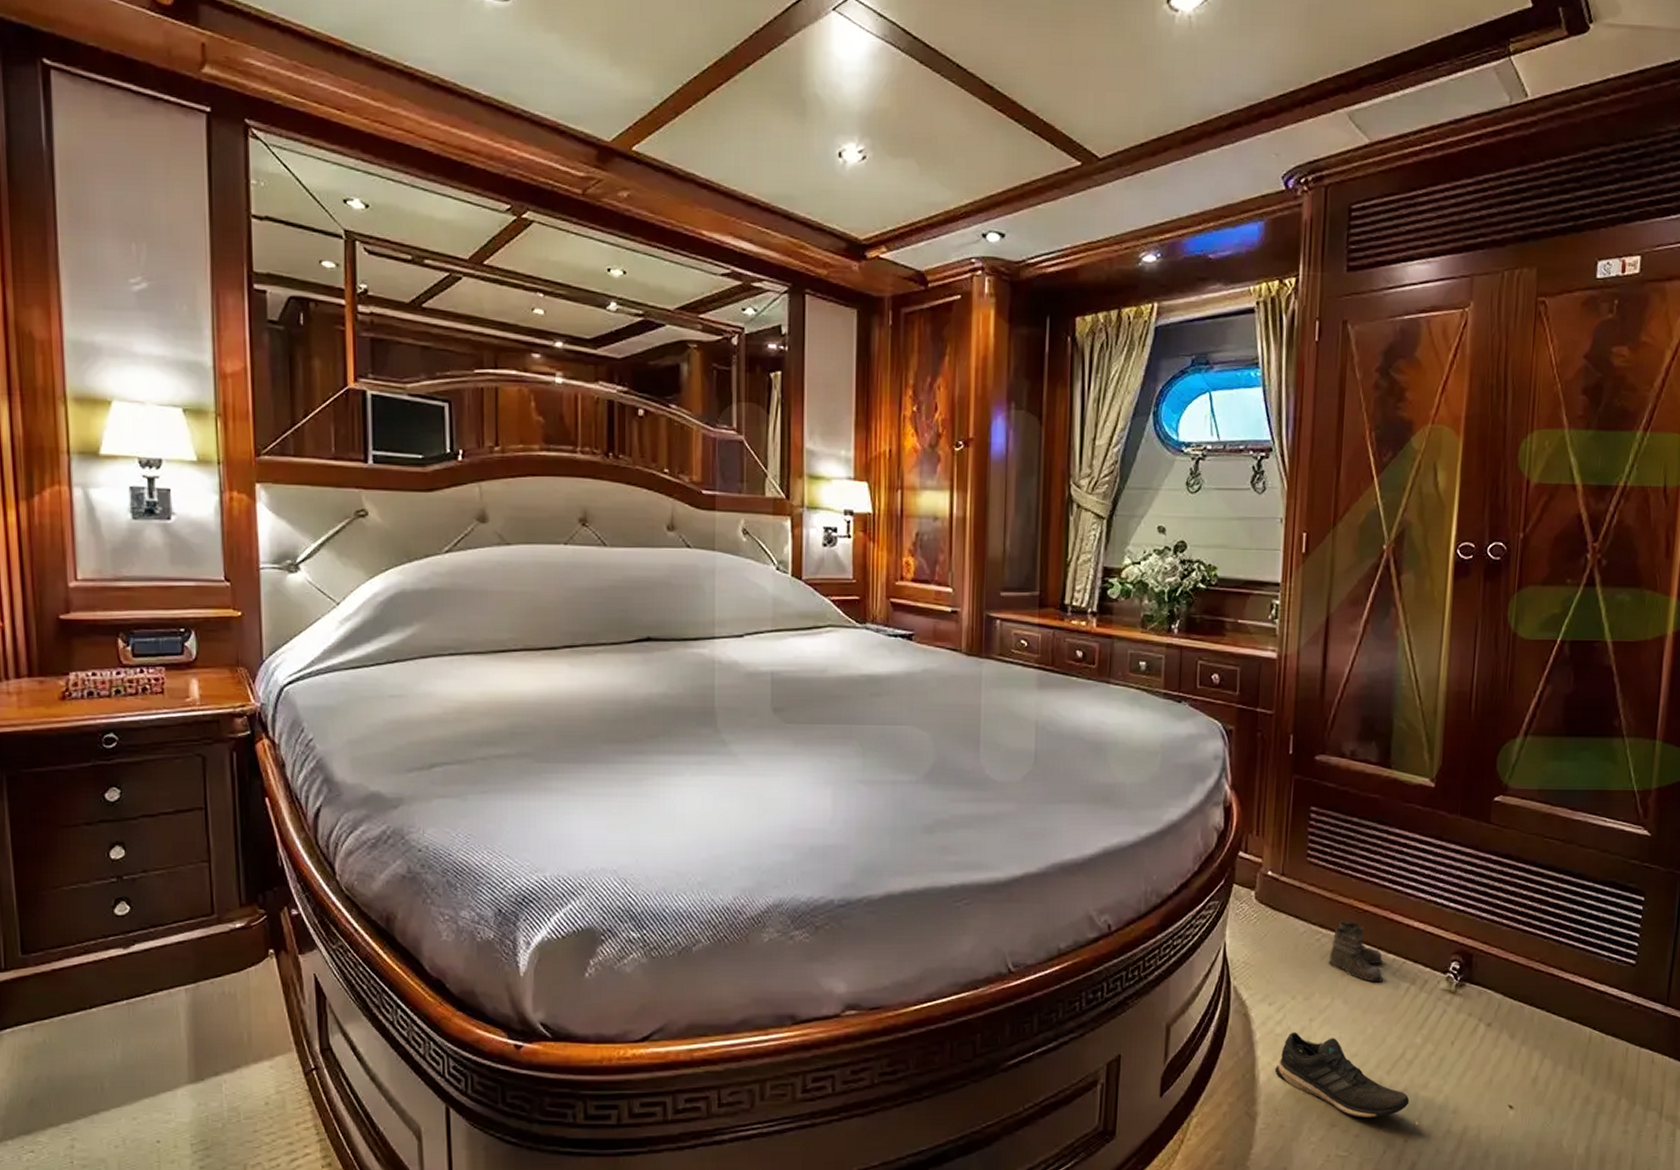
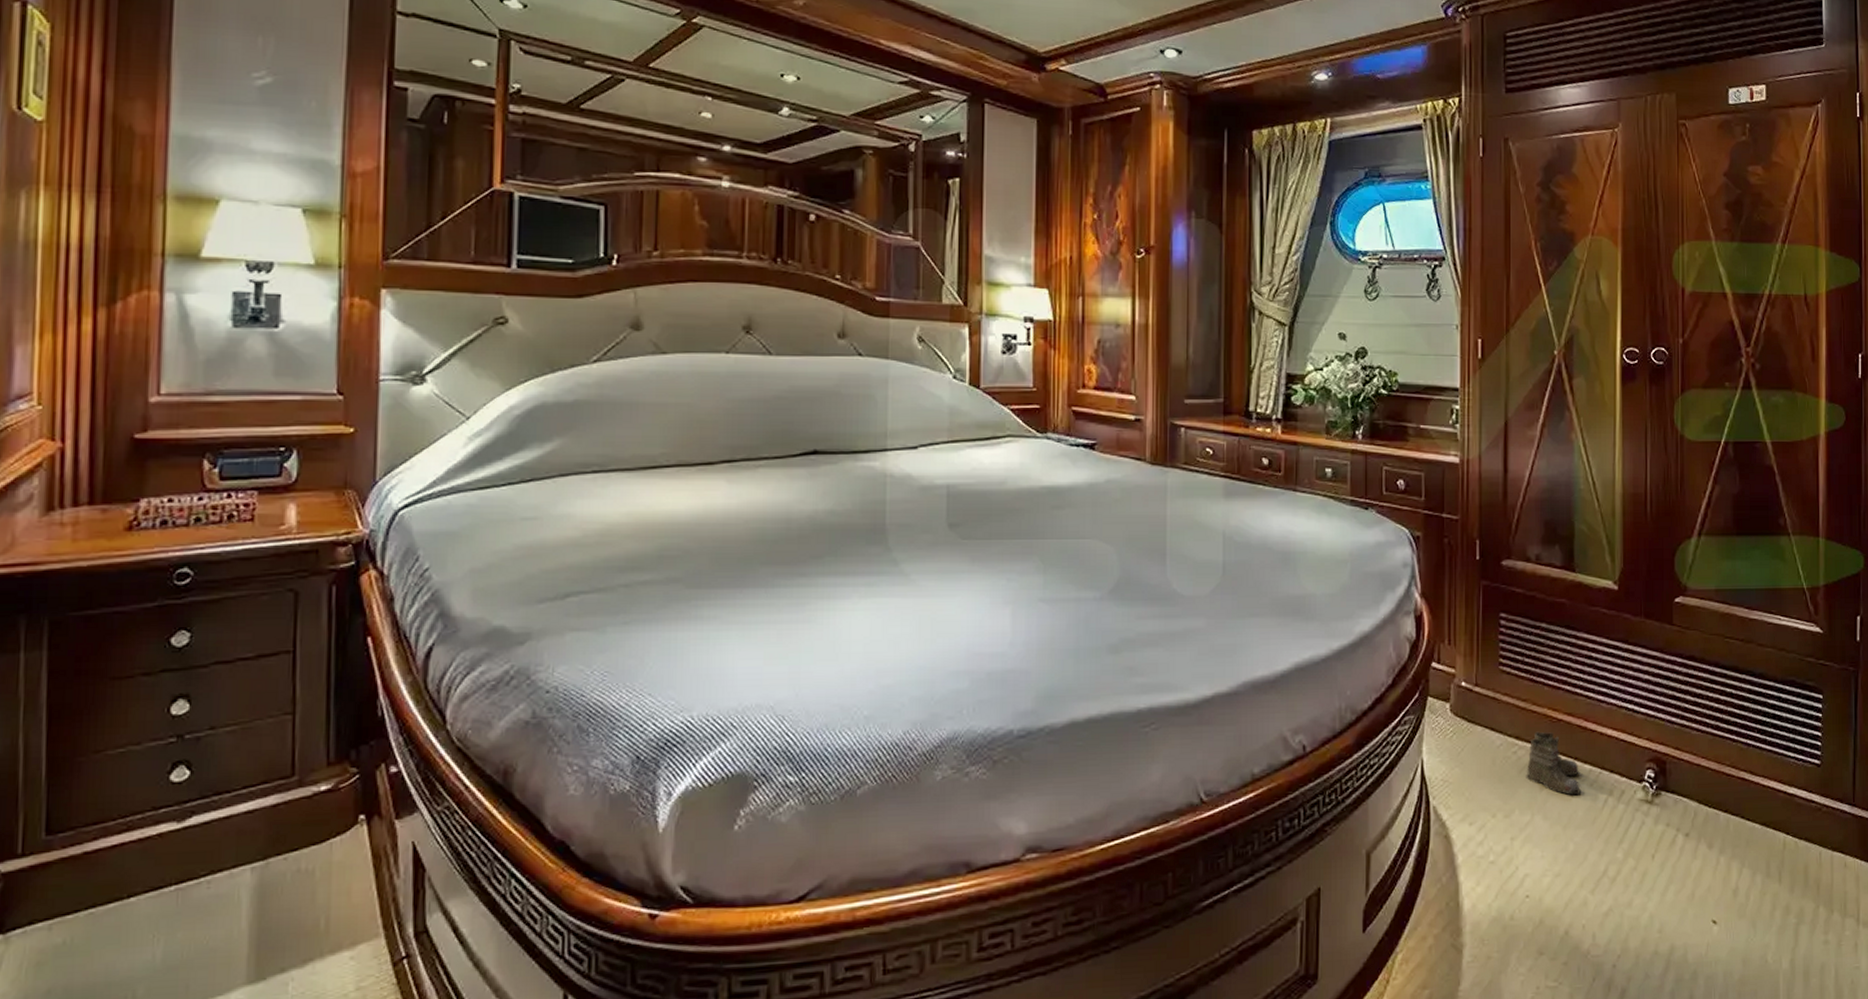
shoe: present [1275,1031,1410,1119] -> none [1479,852,1615,944]

